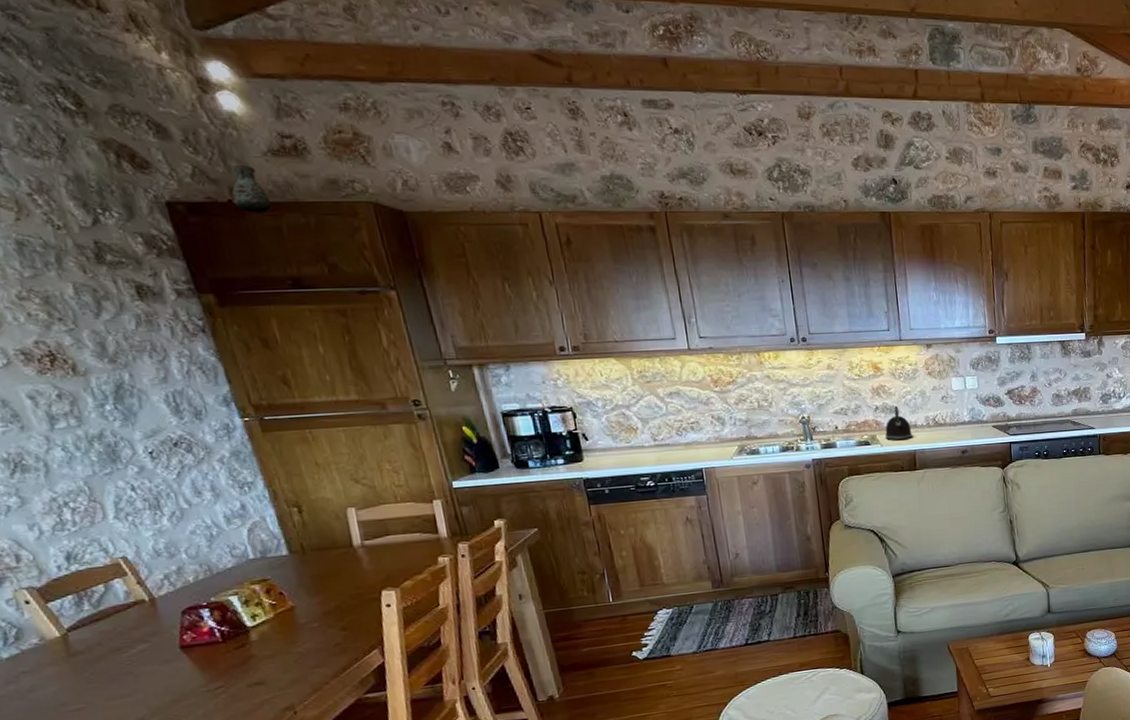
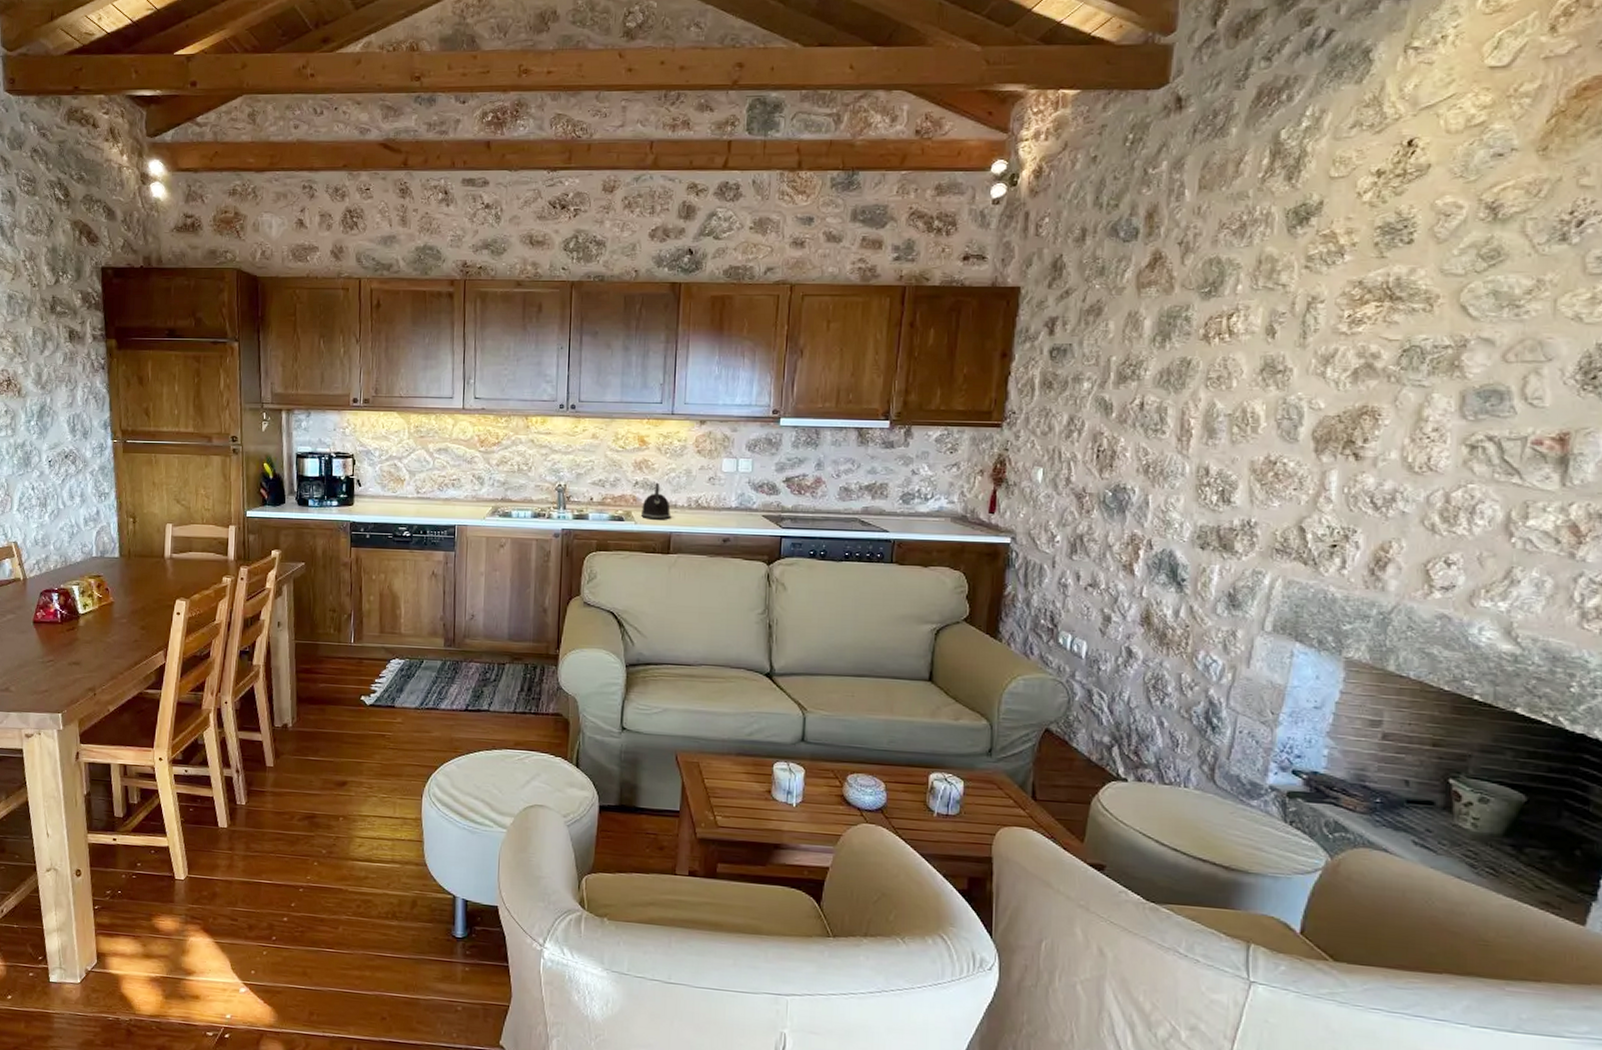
decorative vase: present [231,164,272,213] -> none [143,238,168,276]

